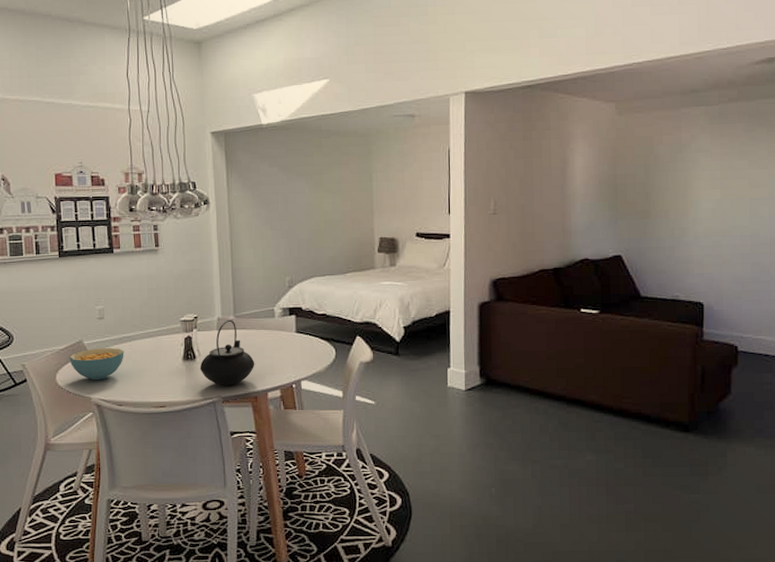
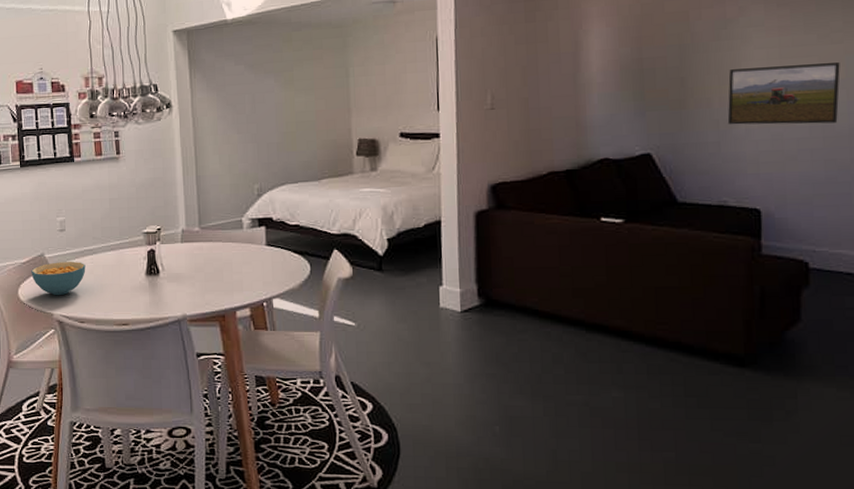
teapot: present [200,319,255,386] -> none [163,231,222,303]
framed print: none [680,184,765,234] -> present [727,63,840,125]

